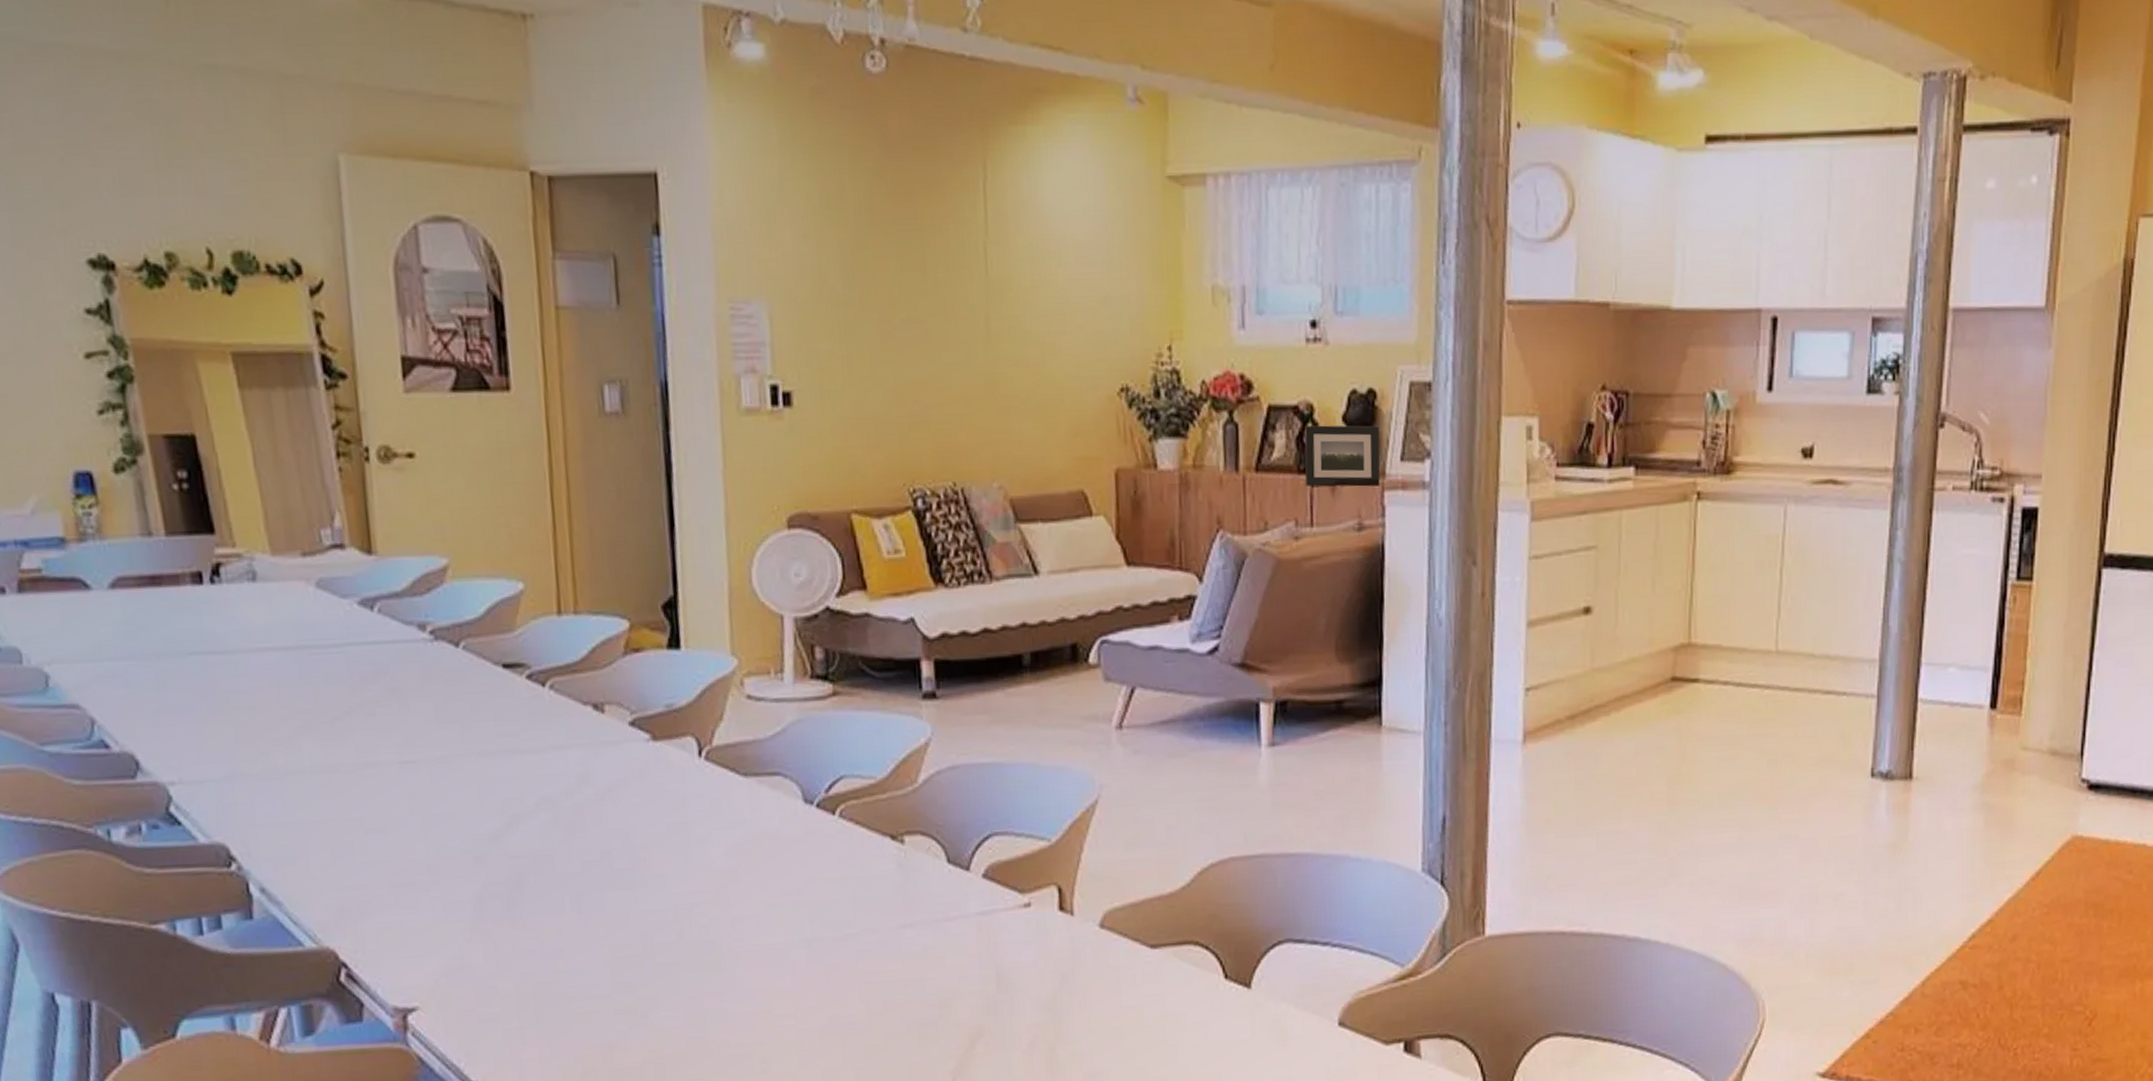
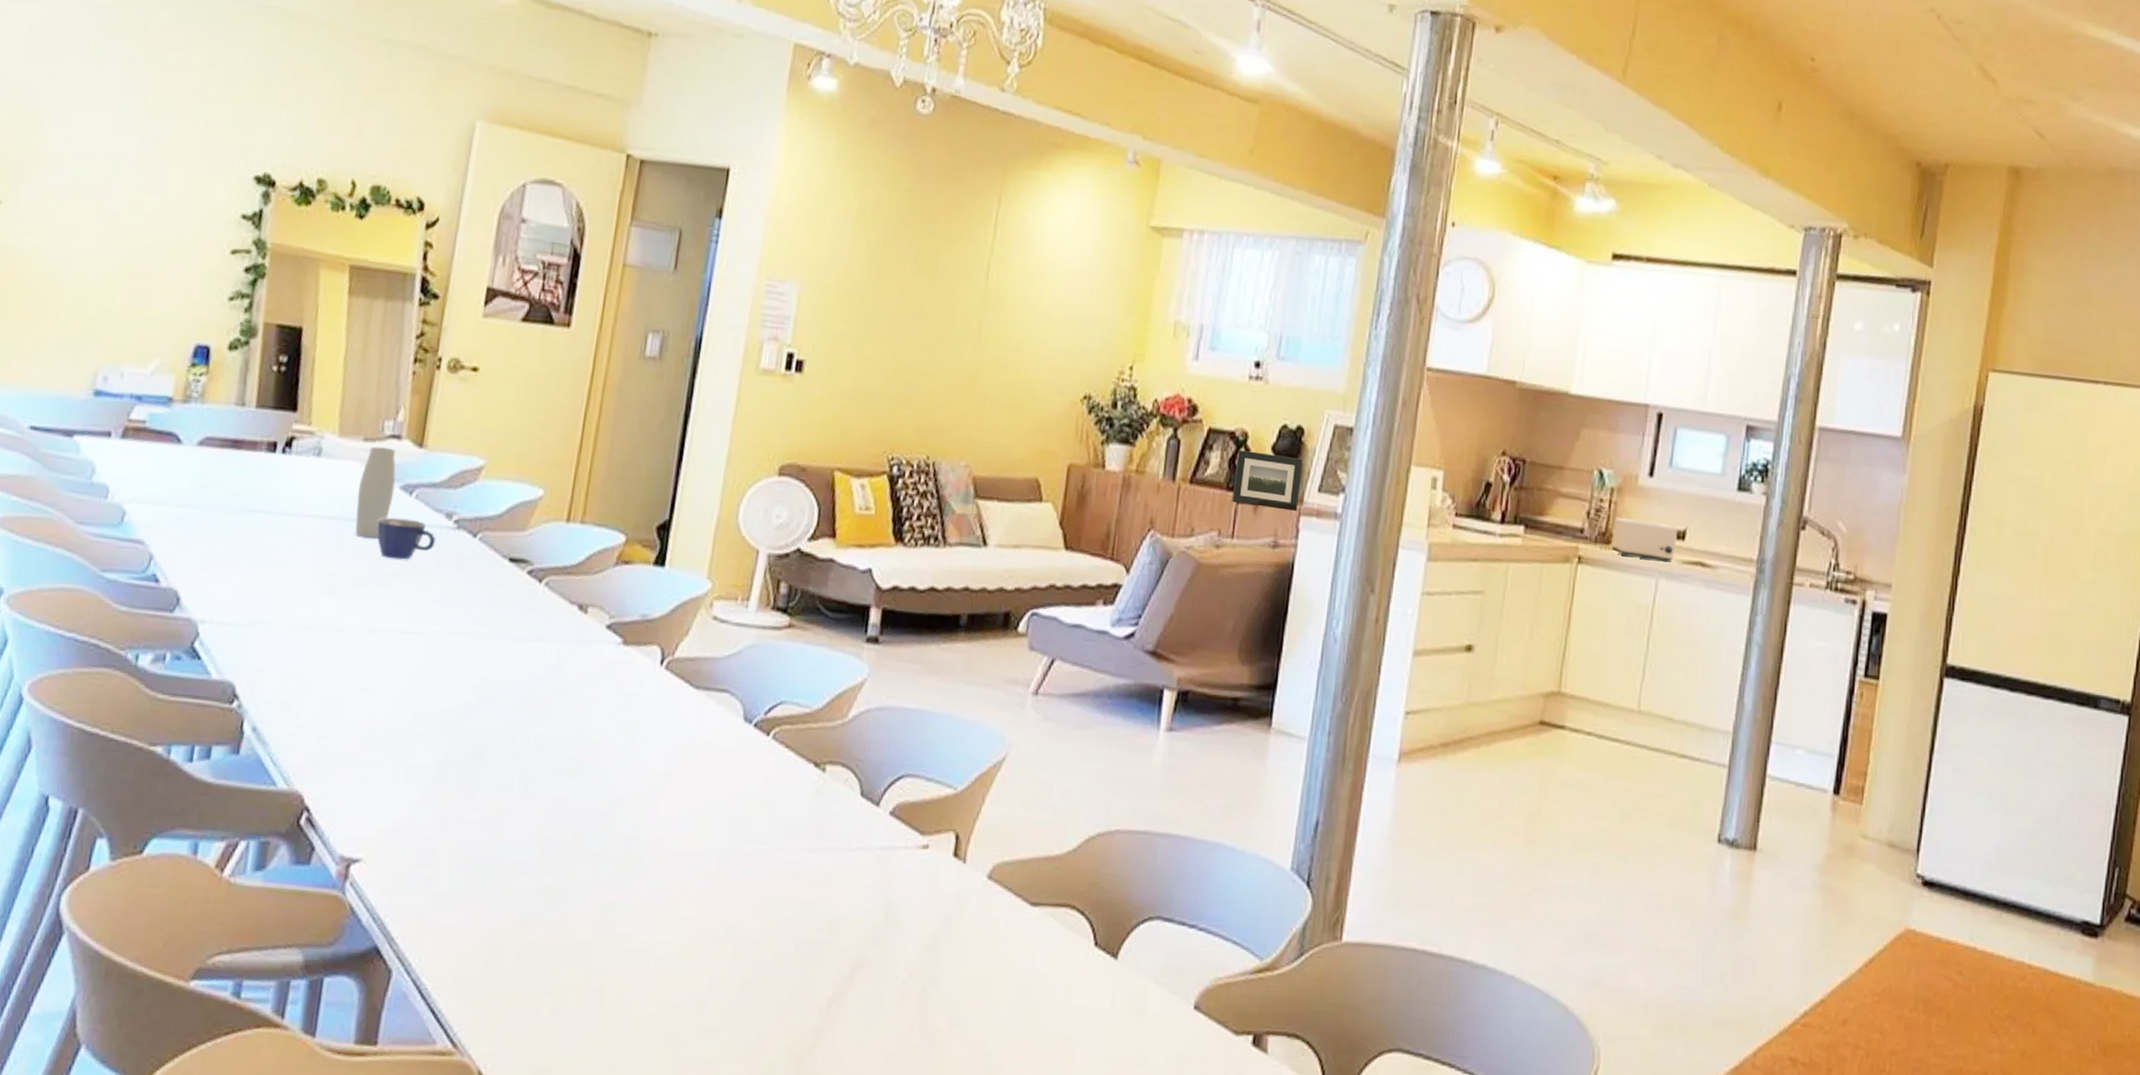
vase: none [309,560,353,665] -> present [355,446,396,538]
cup: none [341,636,414,684] -> present [376,517,437,560]
toaster: none [1731,441,1804,485] -> present [1610,517,1678,562]

